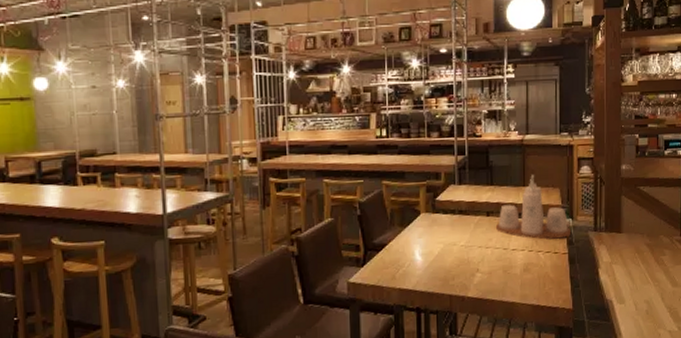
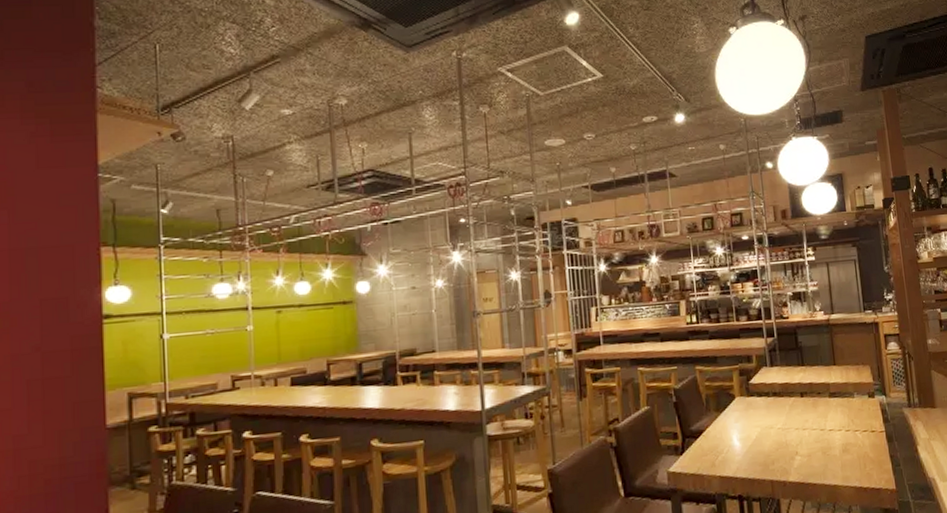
condiment set: present [495,175,571,240] -> none [810,353,886,419]

